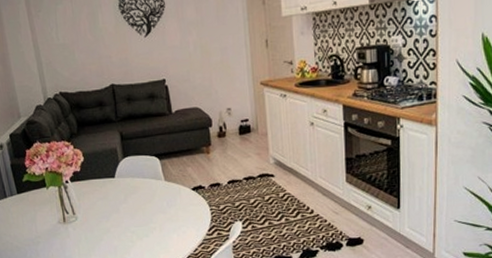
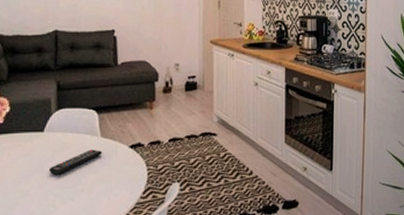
remote control: none [123,192,168,216] -> present [48,149,103,176]

